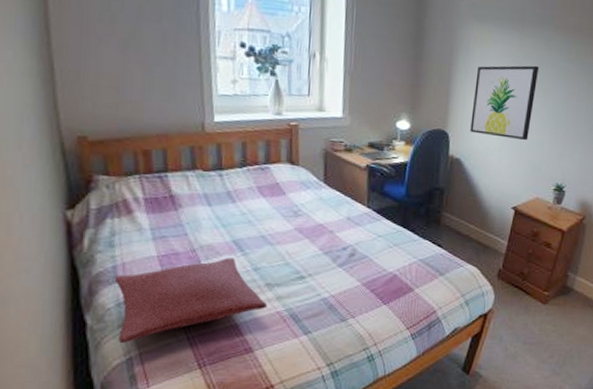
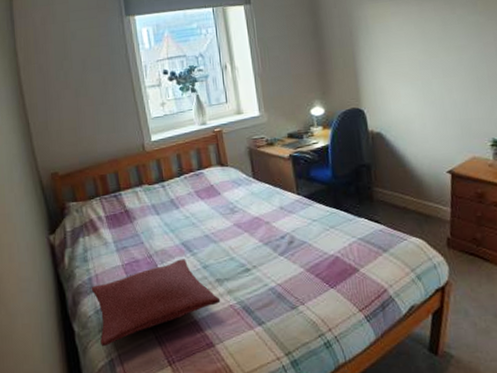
wall art: present [470,65,540,141] -> none [380,26,450,105]

